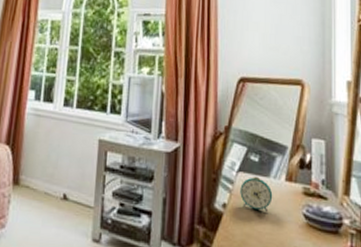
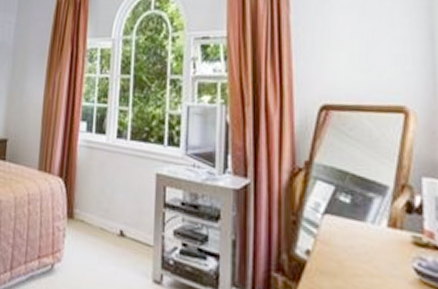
alarm clock: present [240,176,273,213] -> none [327,219,371,264]

